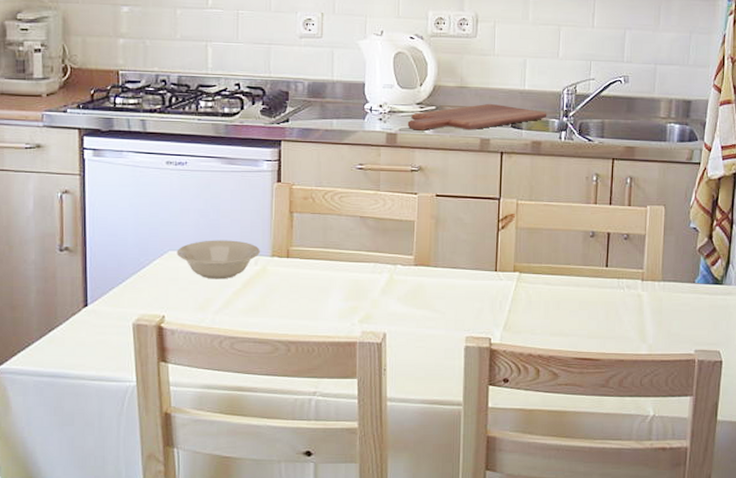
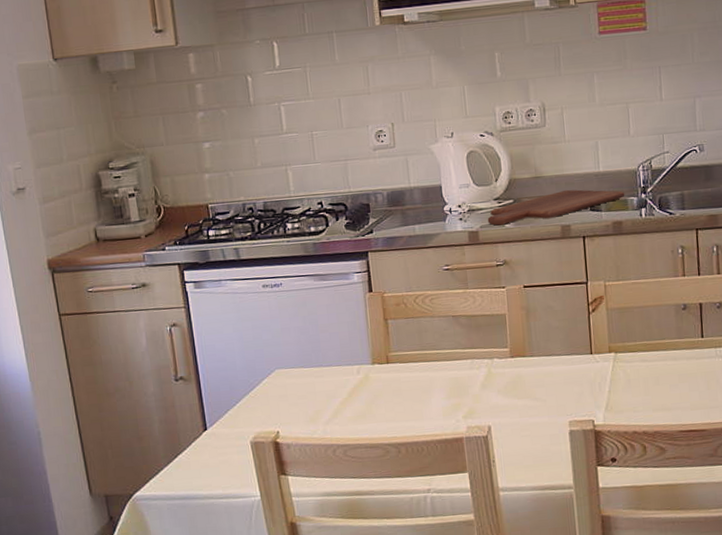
bowl: present [176,240,260,279] -> none [282,352,361,392]

